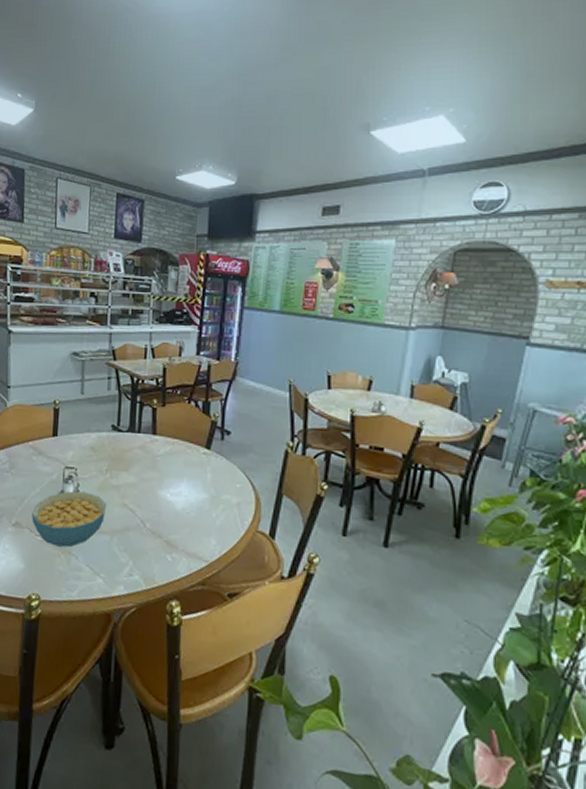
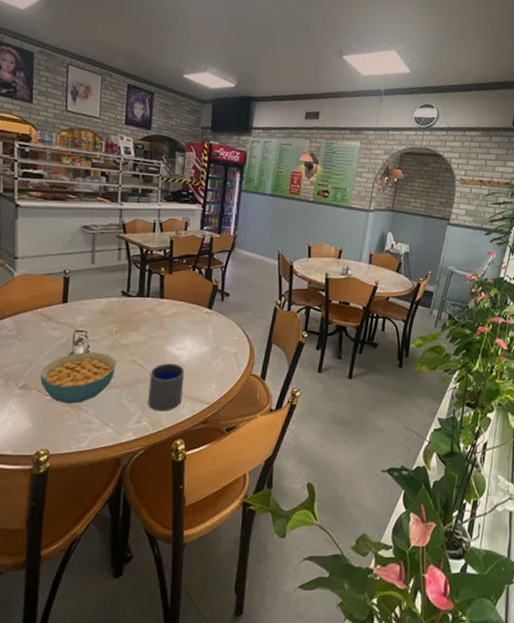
cup: none [140,510,180,566] -> present [148,363,185,412]

